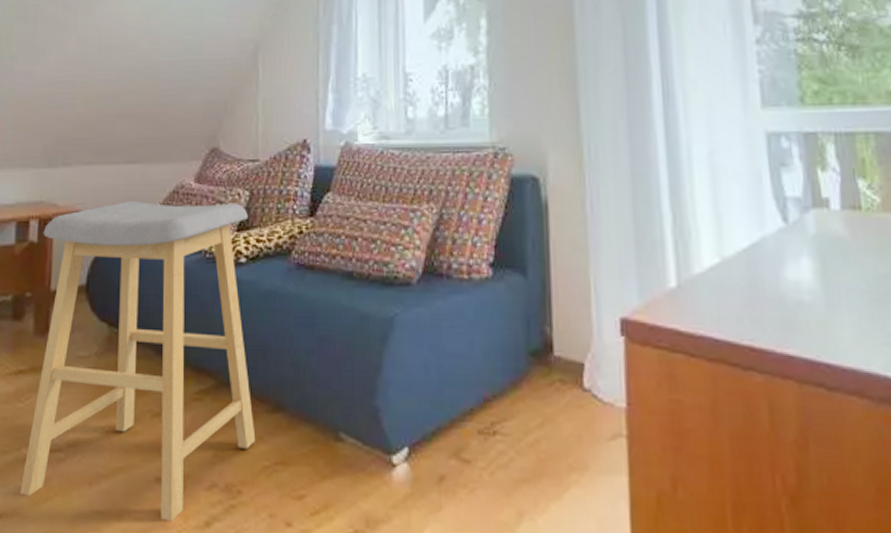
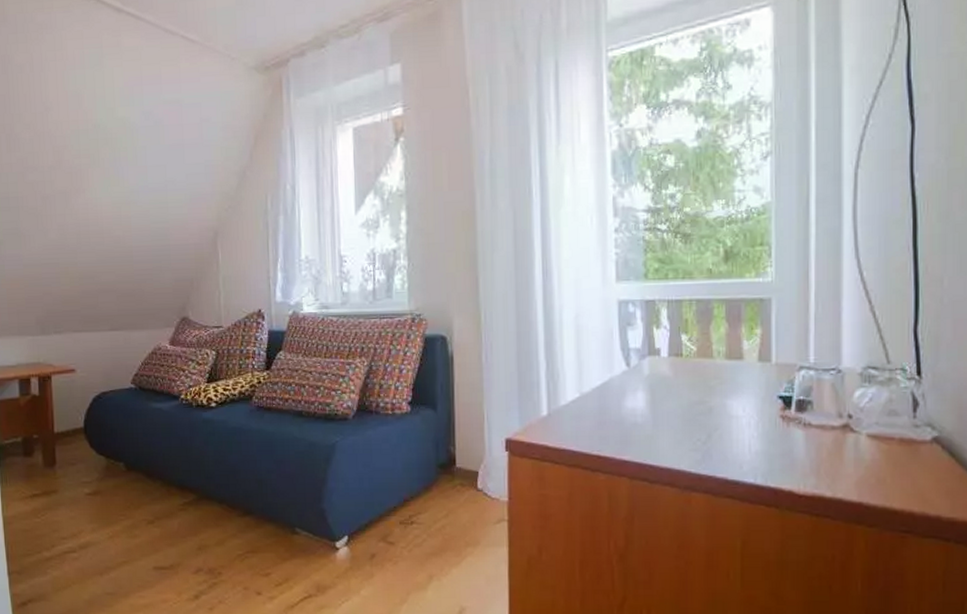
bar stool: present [19,200,256,521] -> none [43,360,231,597]

